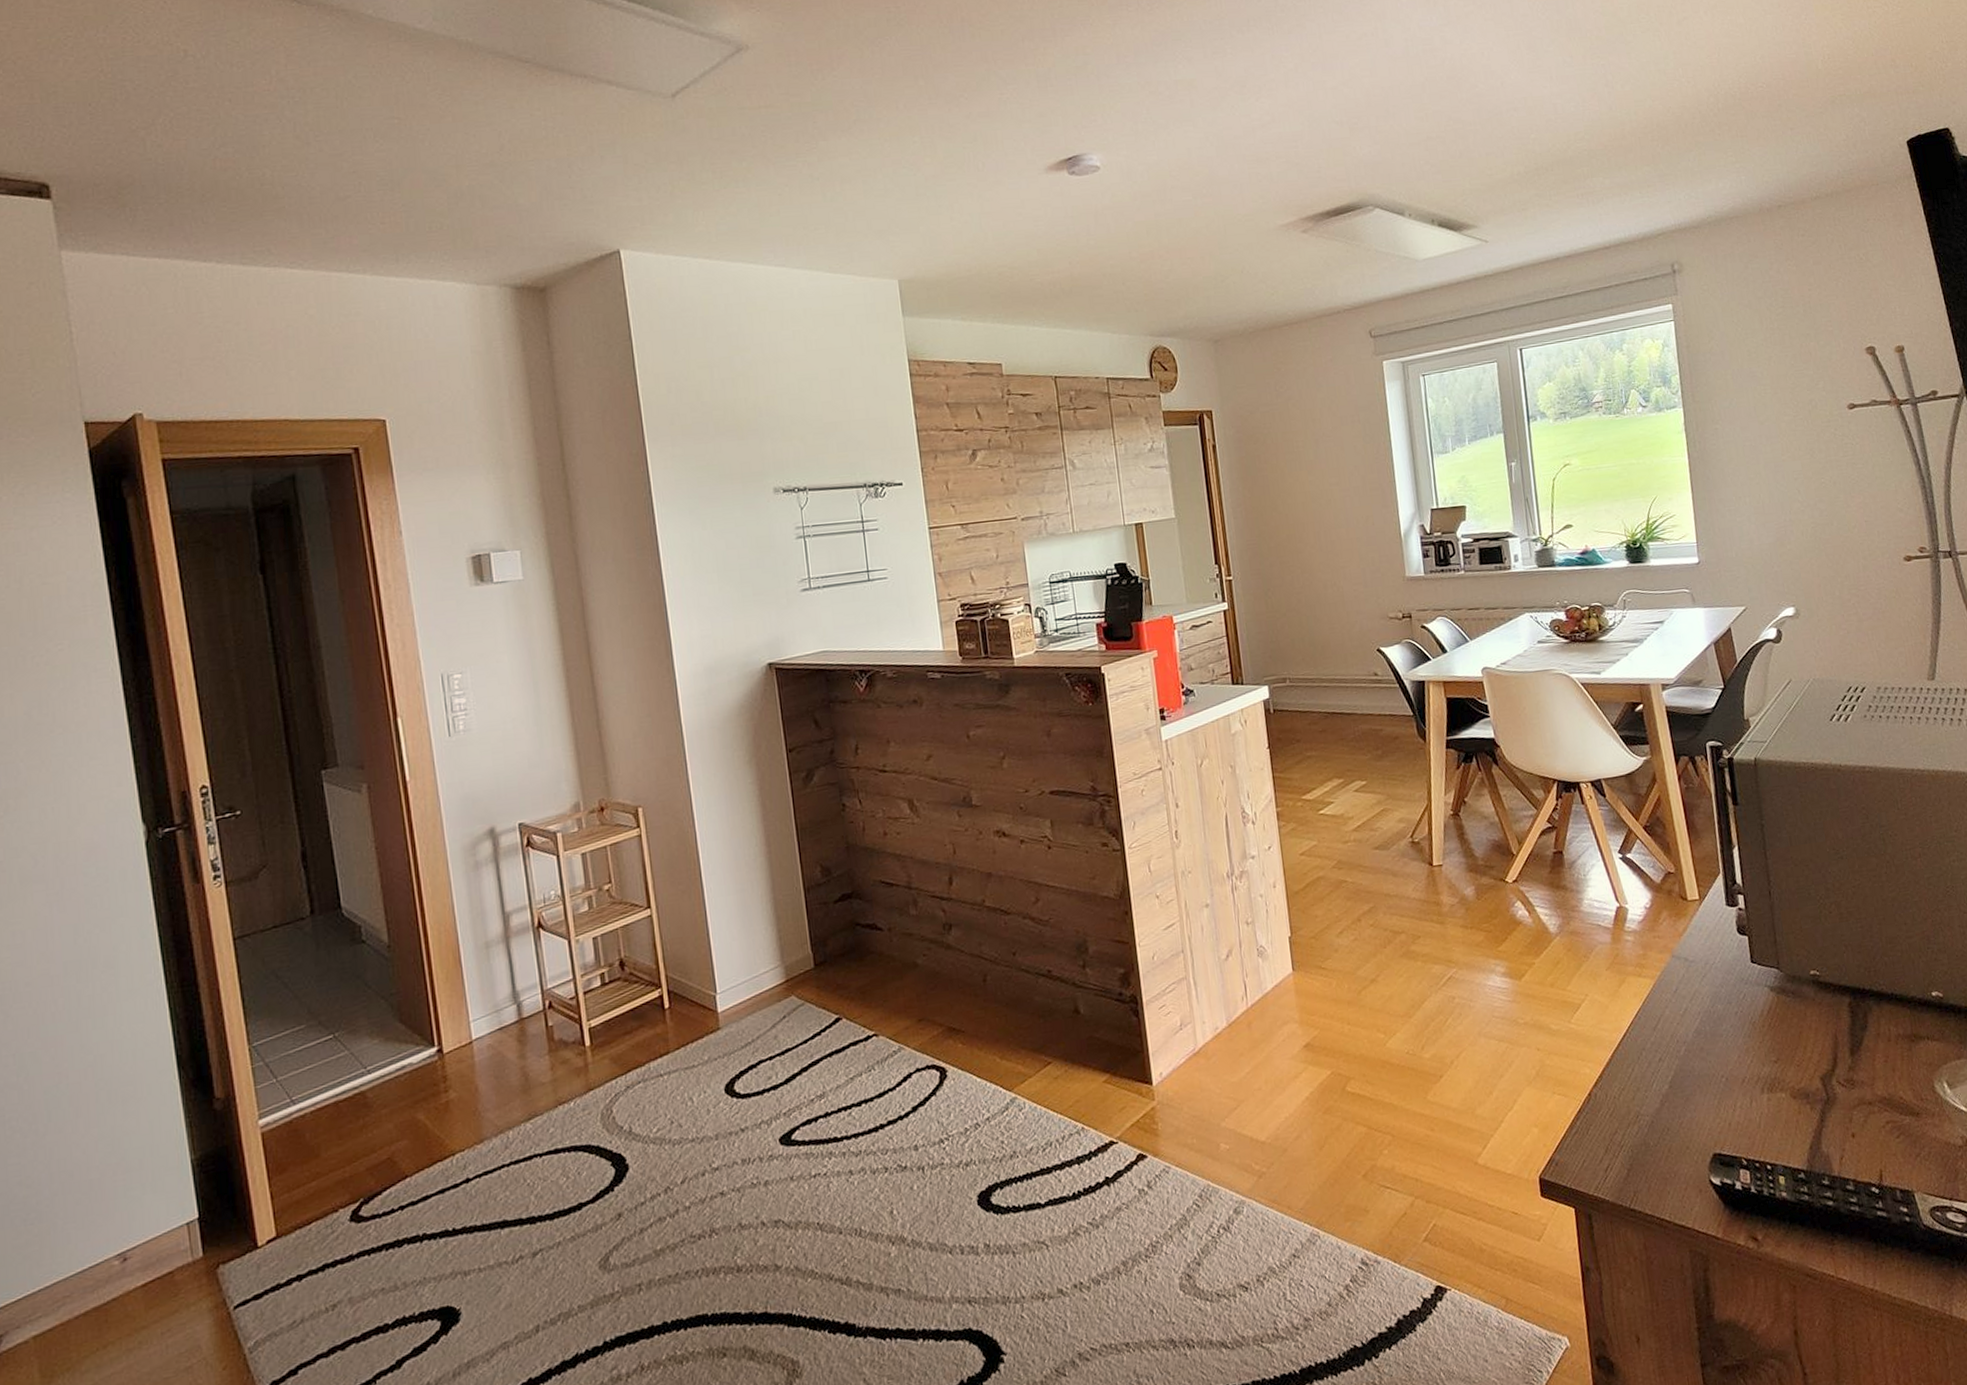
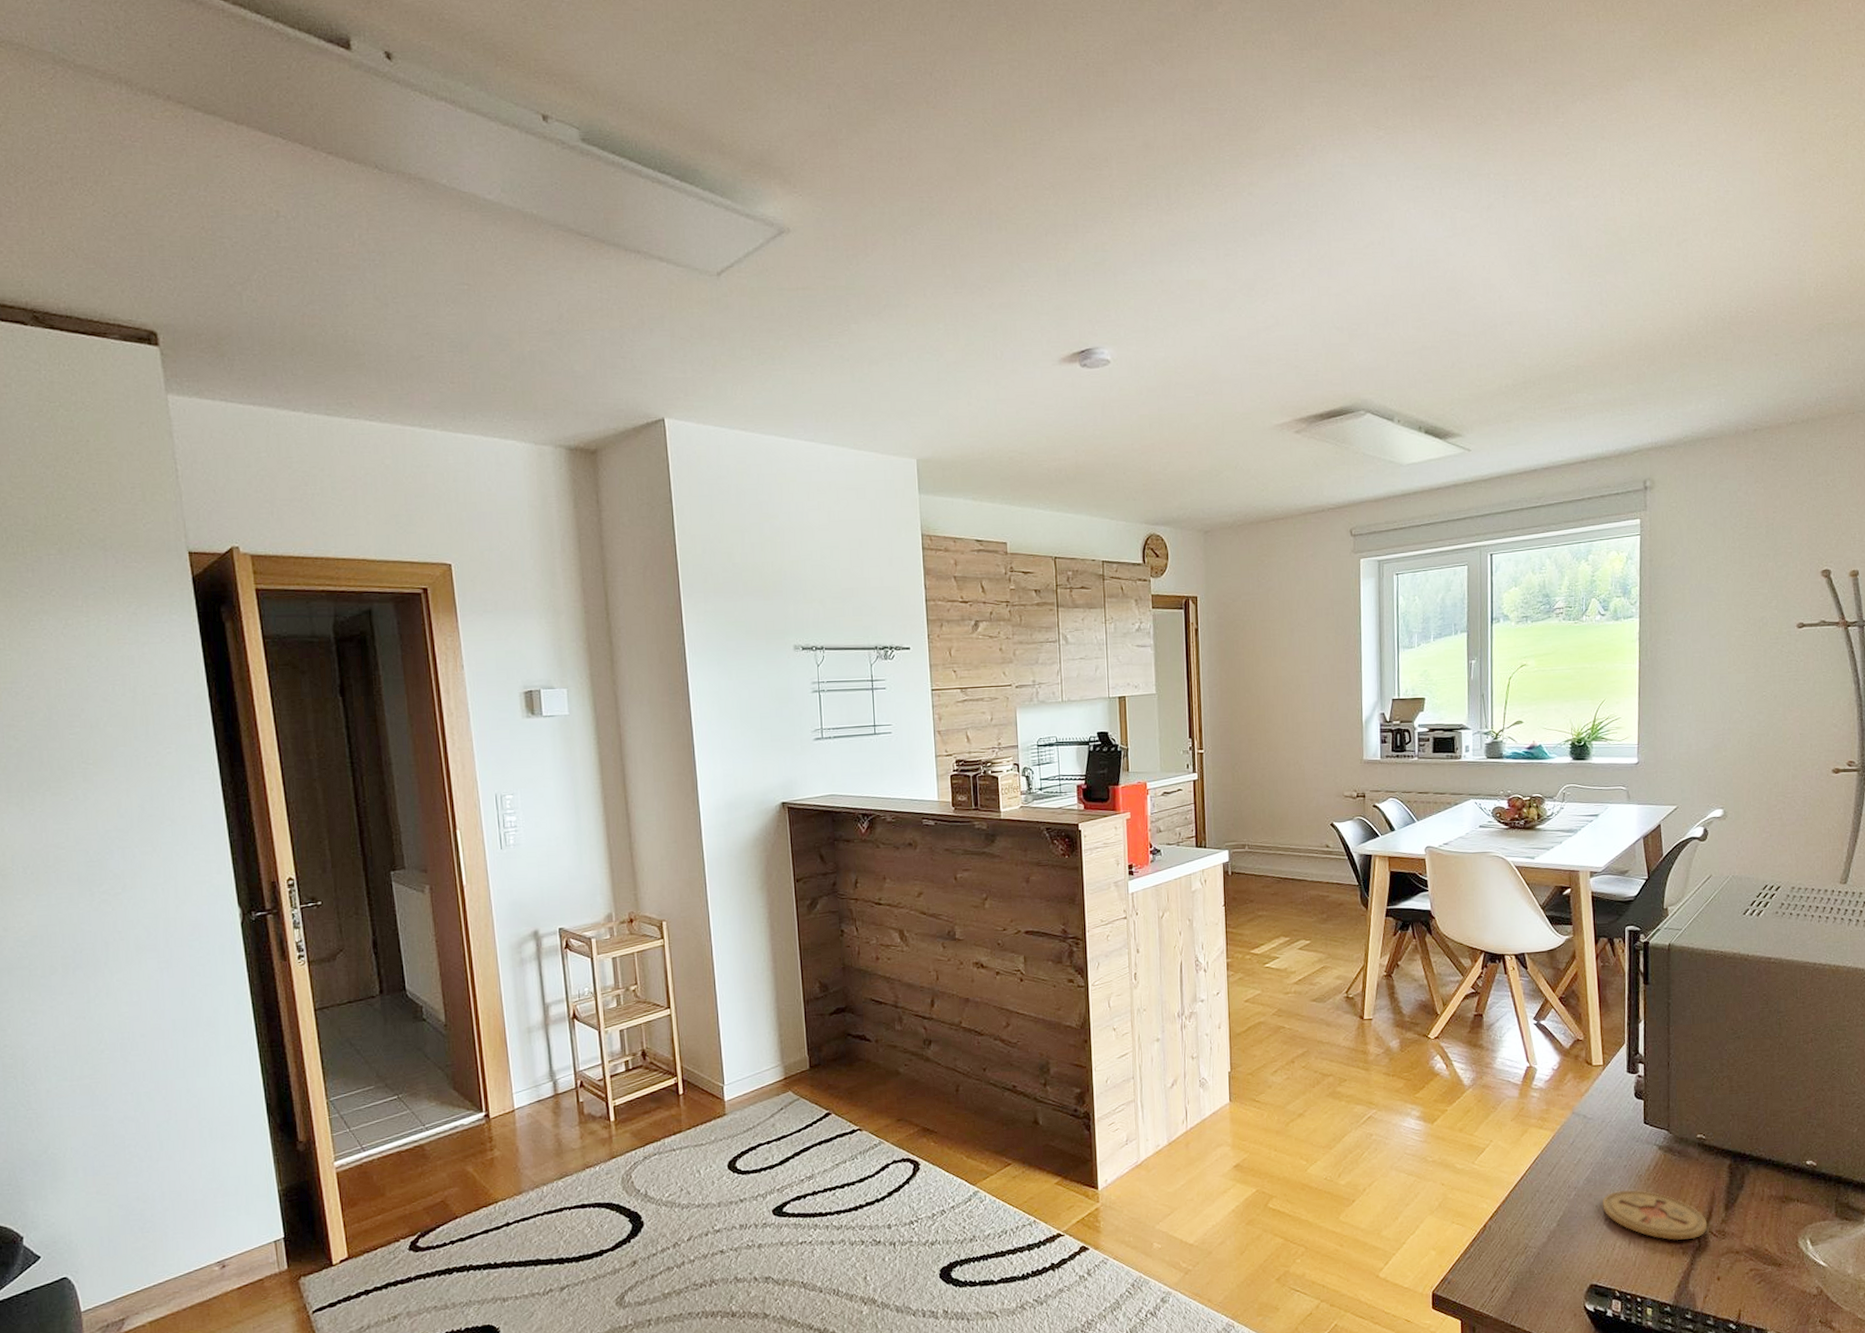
coaster: none [1715,1039,1834,1095] -> present [1602,1189,1708,1240]

